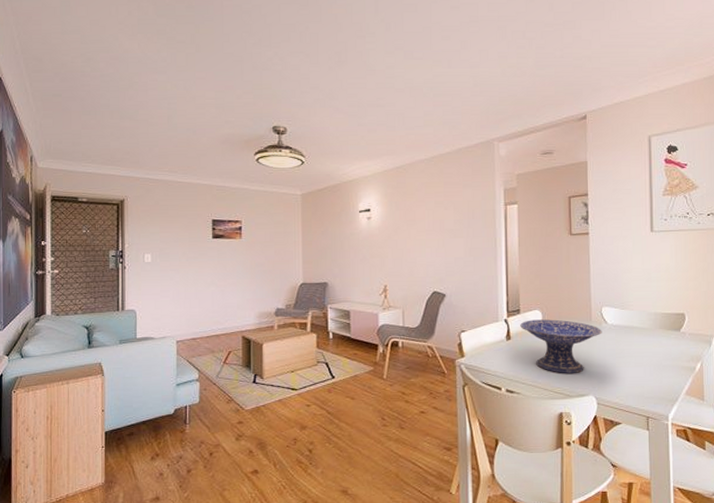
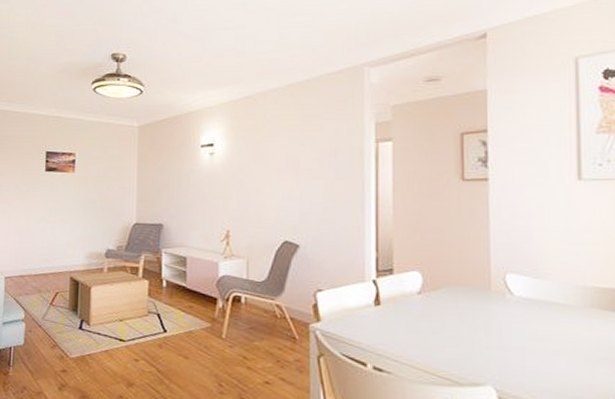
decorative bowl: present [520,319,602,373] -> none [393,282,506,355]

